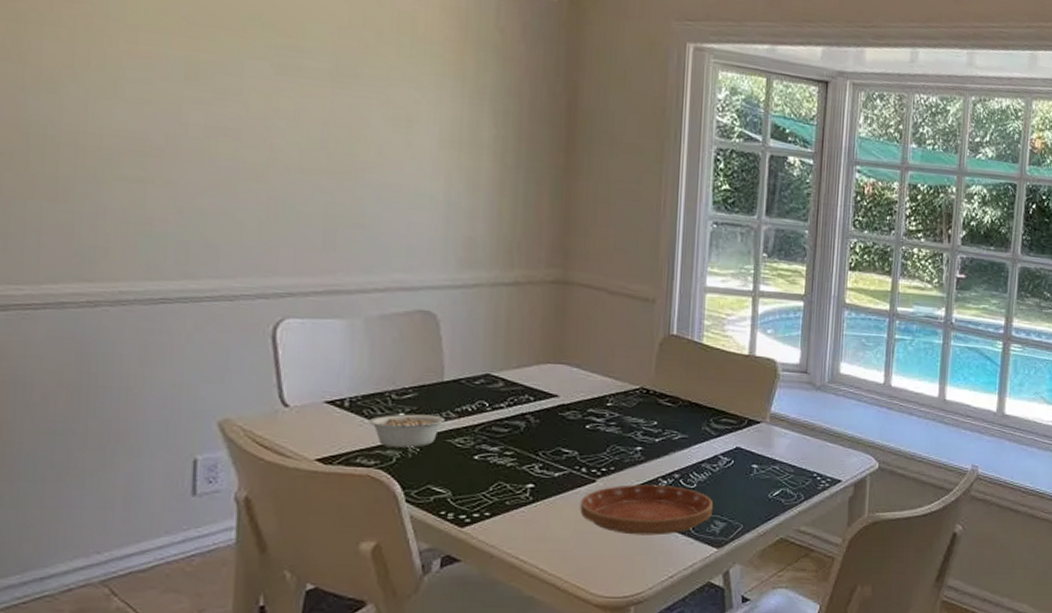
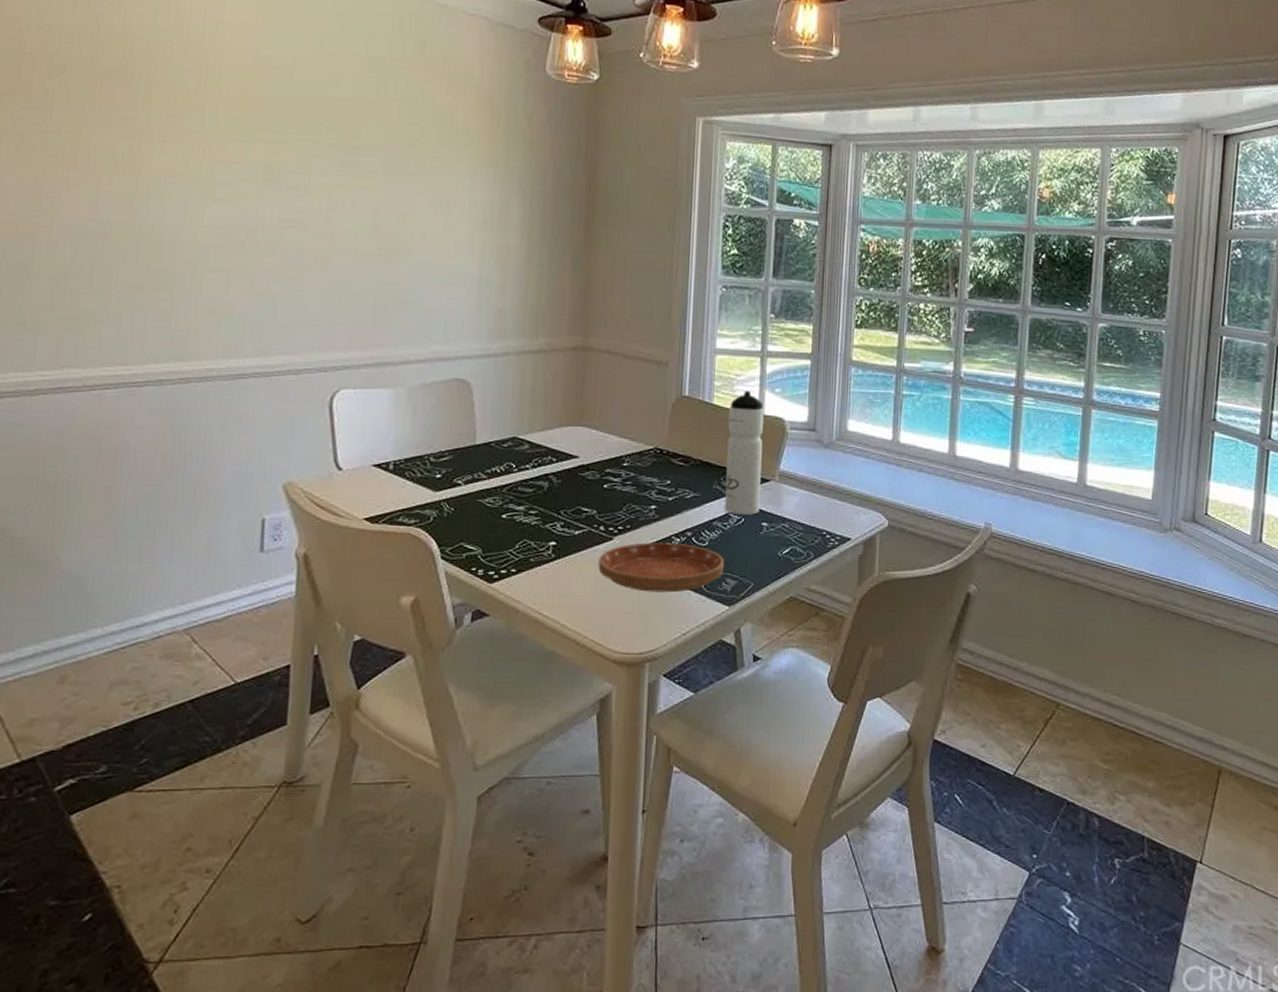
legume: present [368,414,458,448] -> none [409,475,488,507]
water bottle: none [714,331,755,457] -> present [725,391,764,515]

